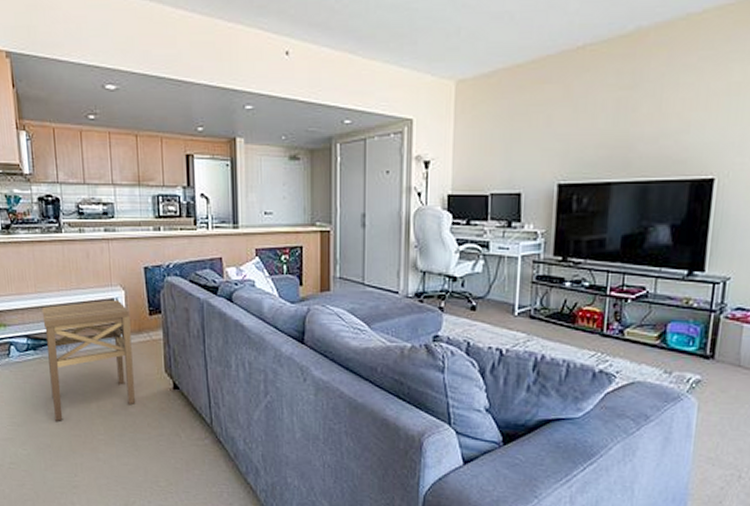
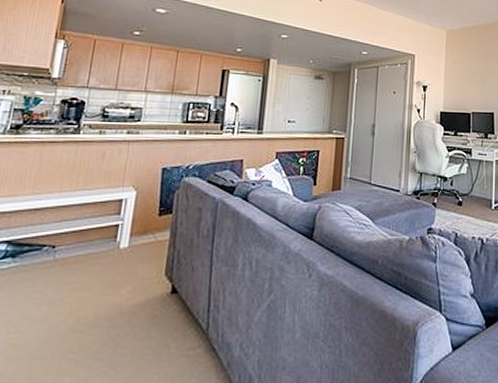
side table: present [42,299,135,421] -> none [17,200,138,341]

